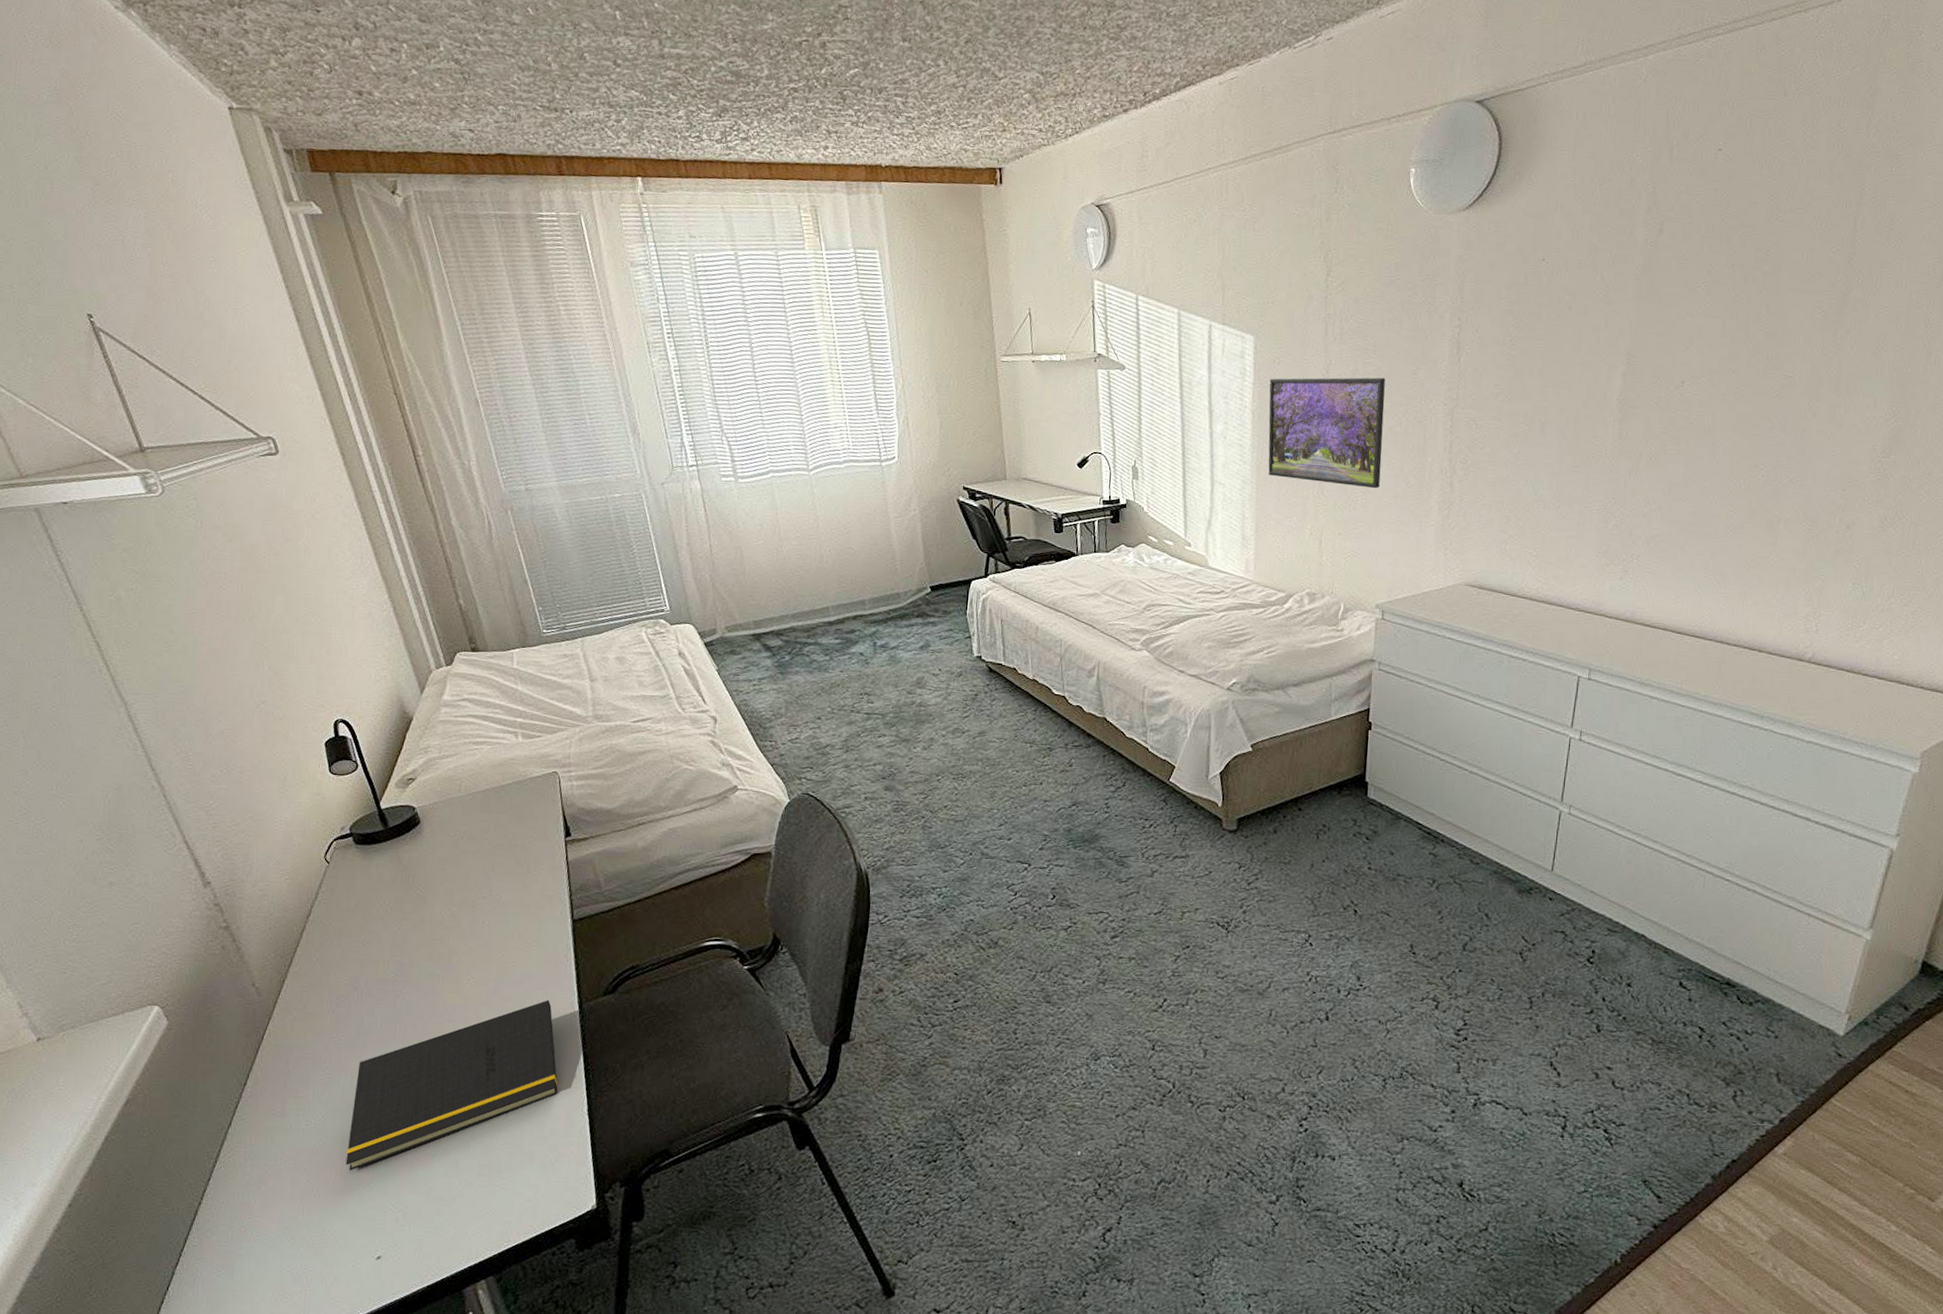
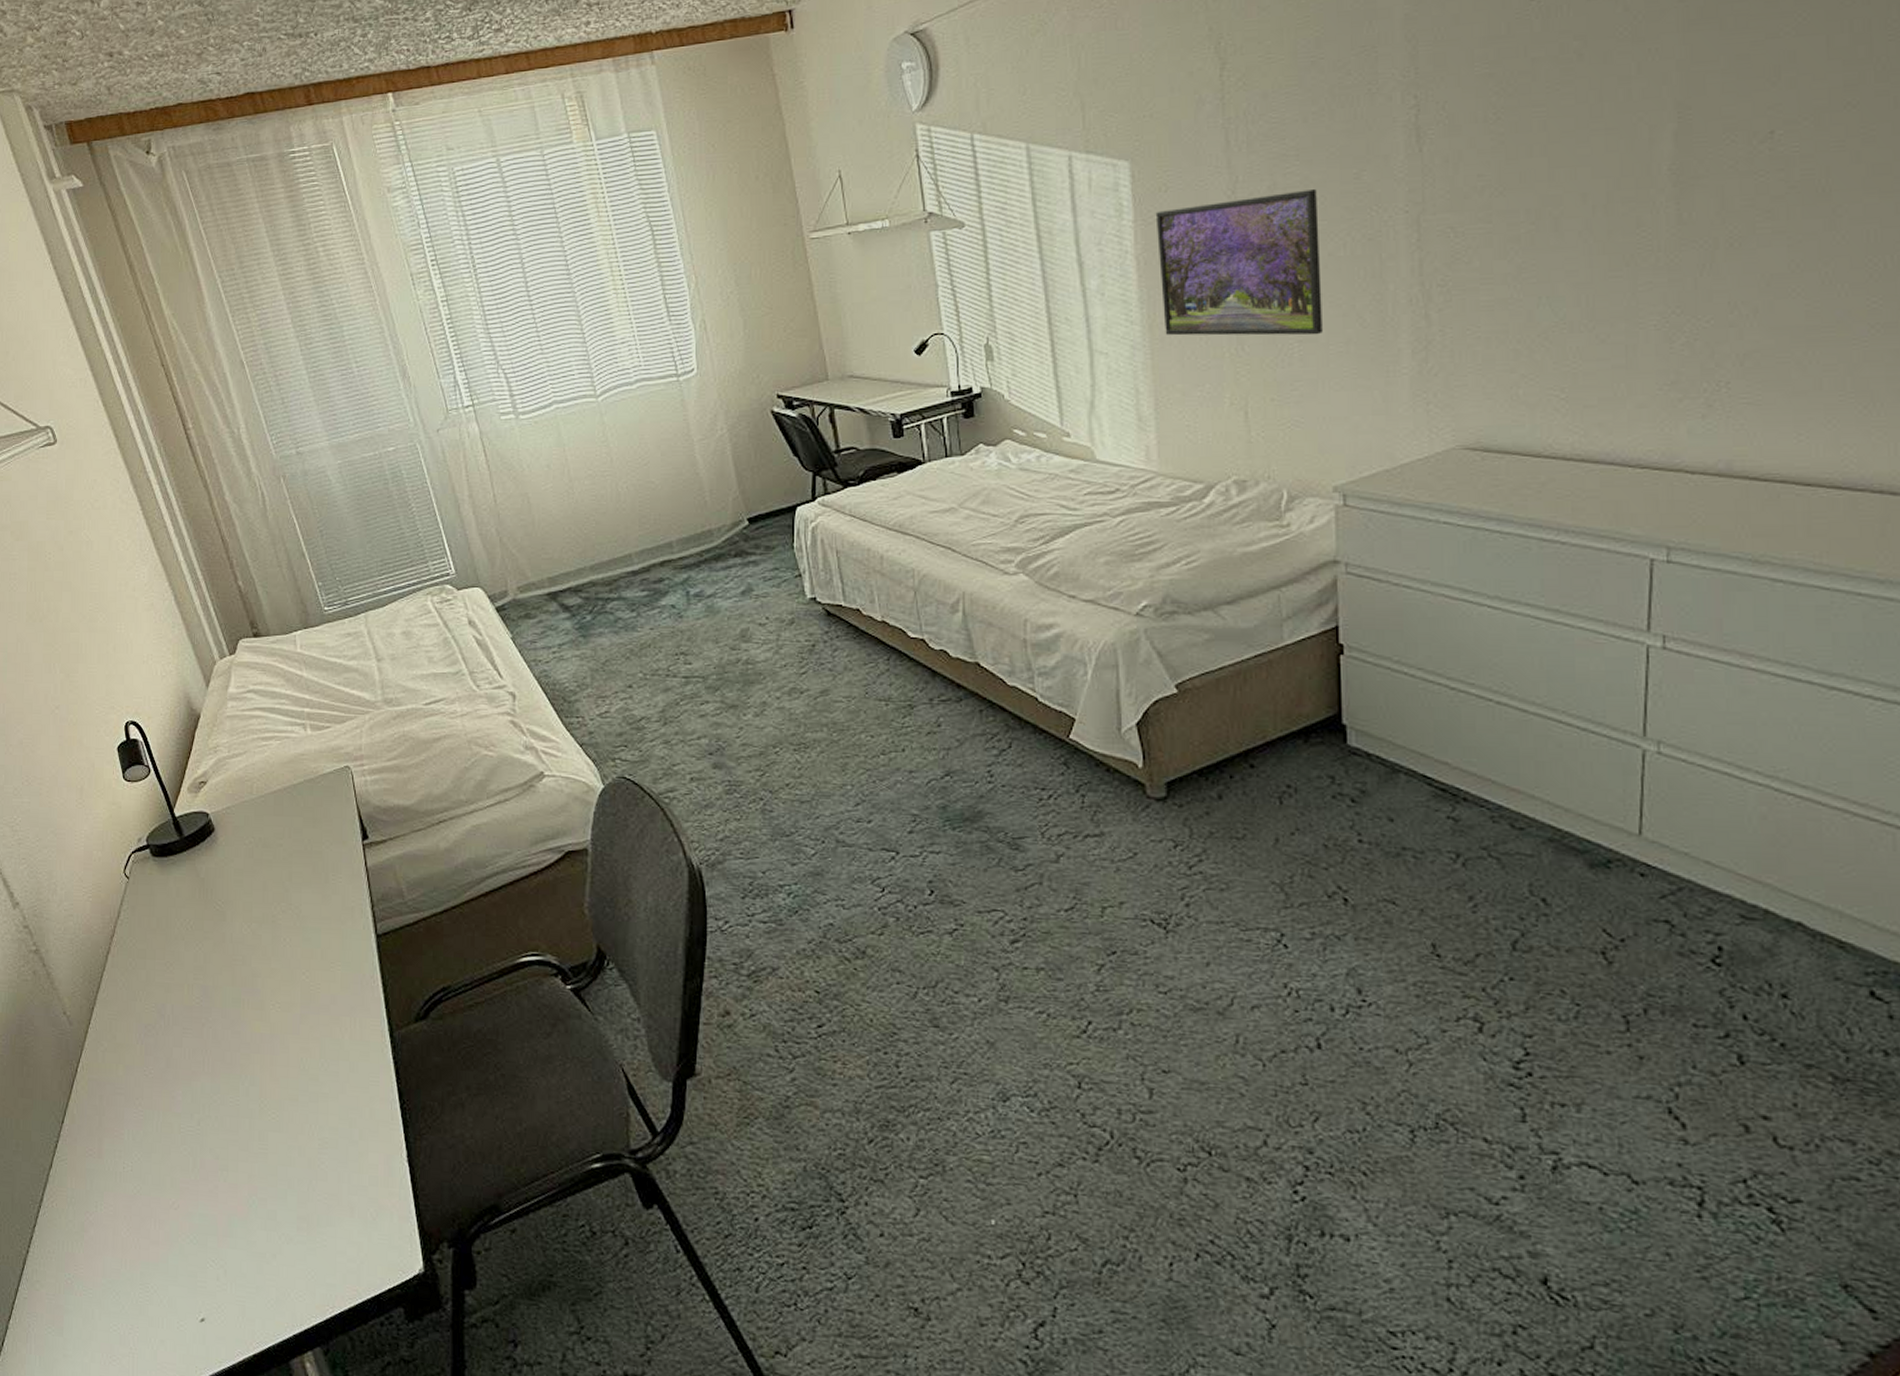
notepad: present [345,1000,558,1171] -> none [164,1027,374,1220]

